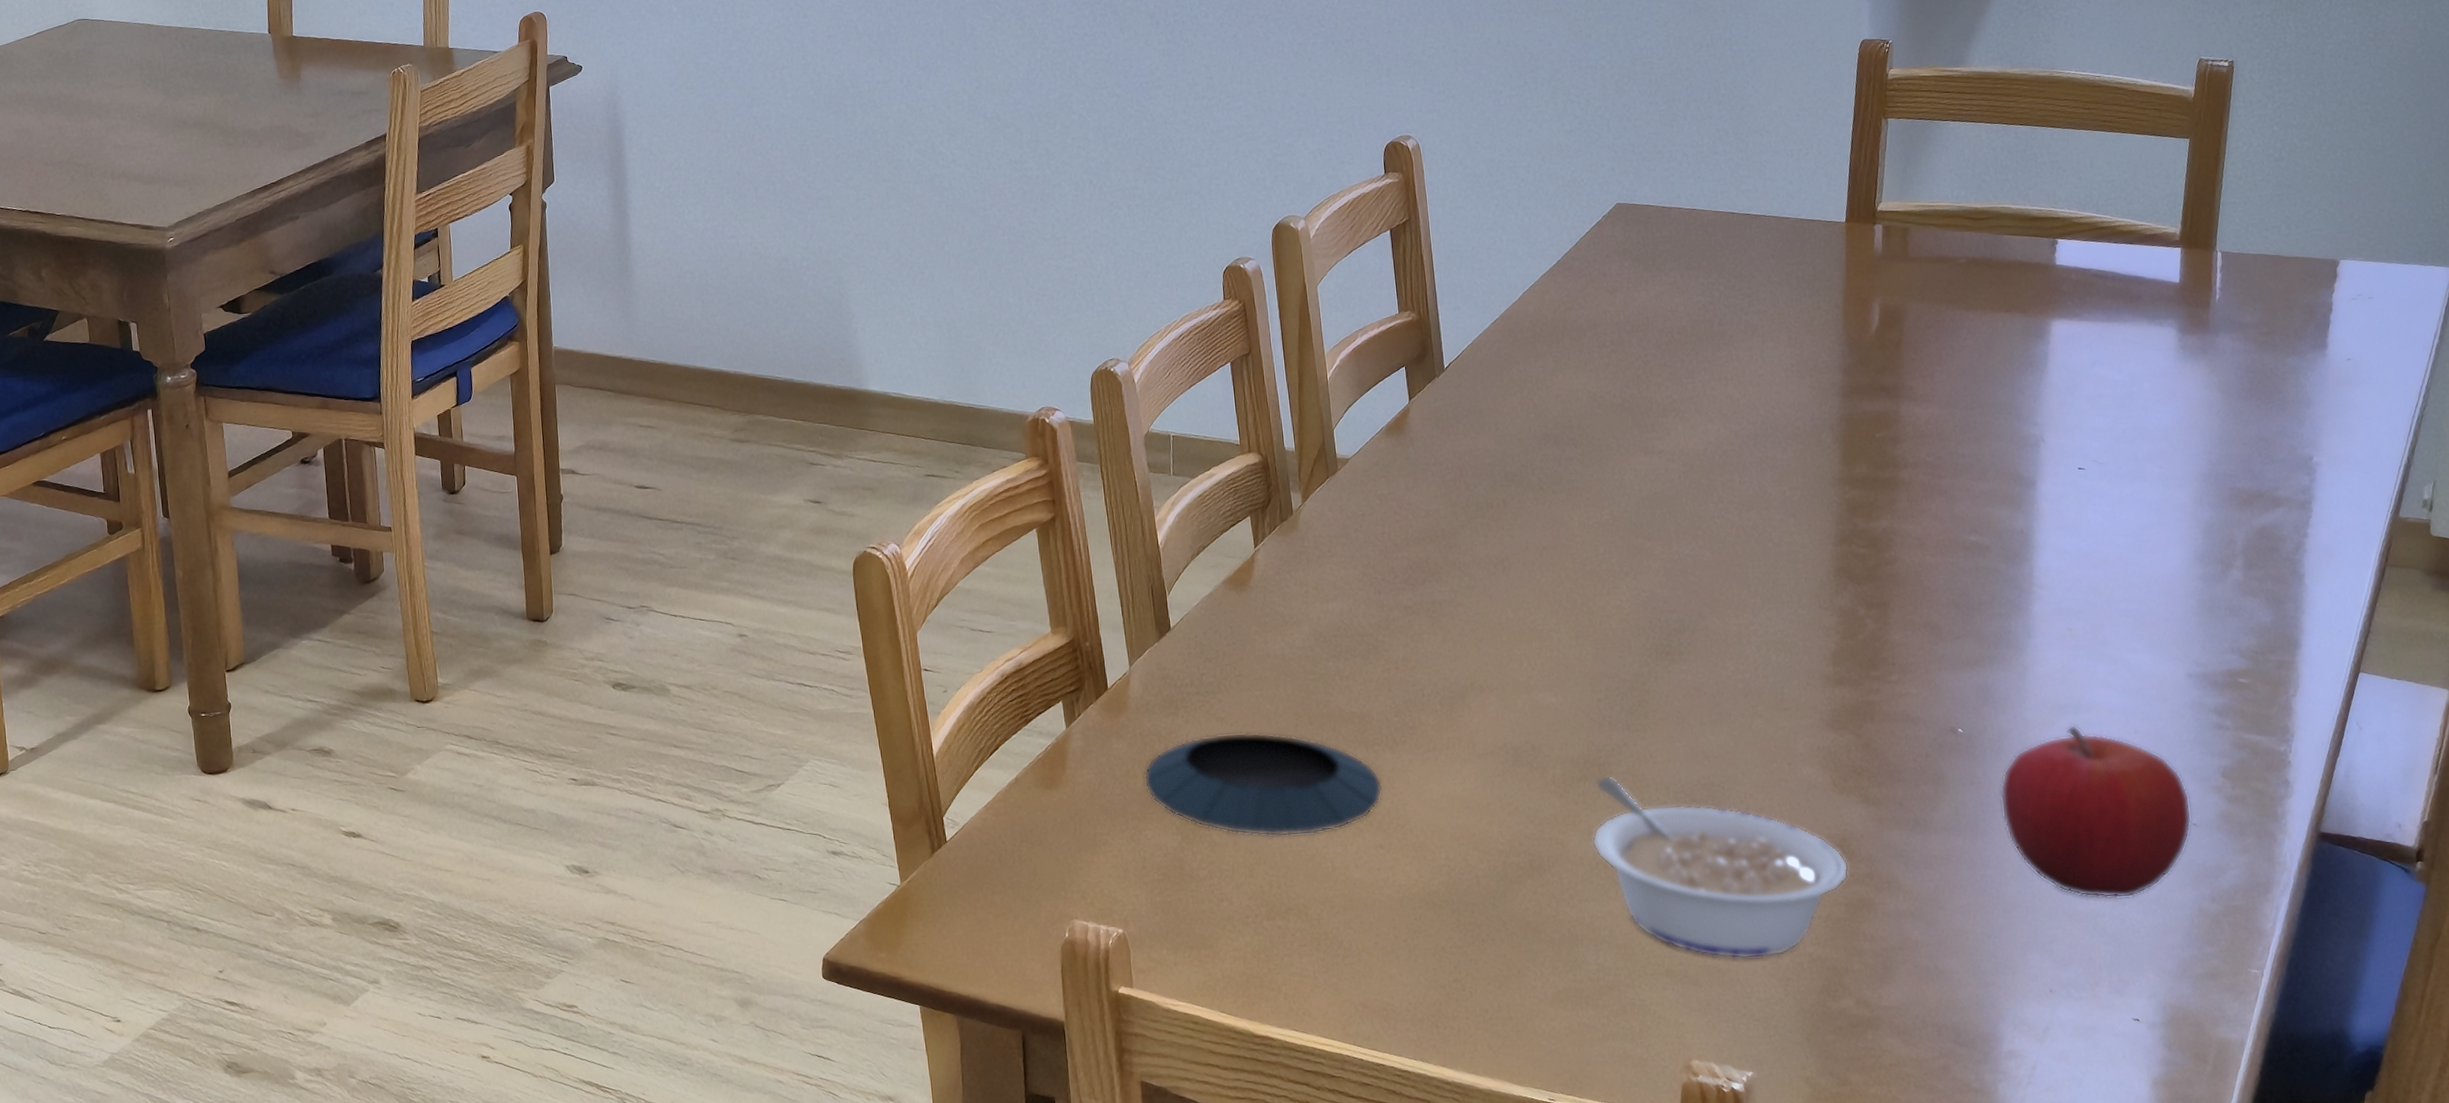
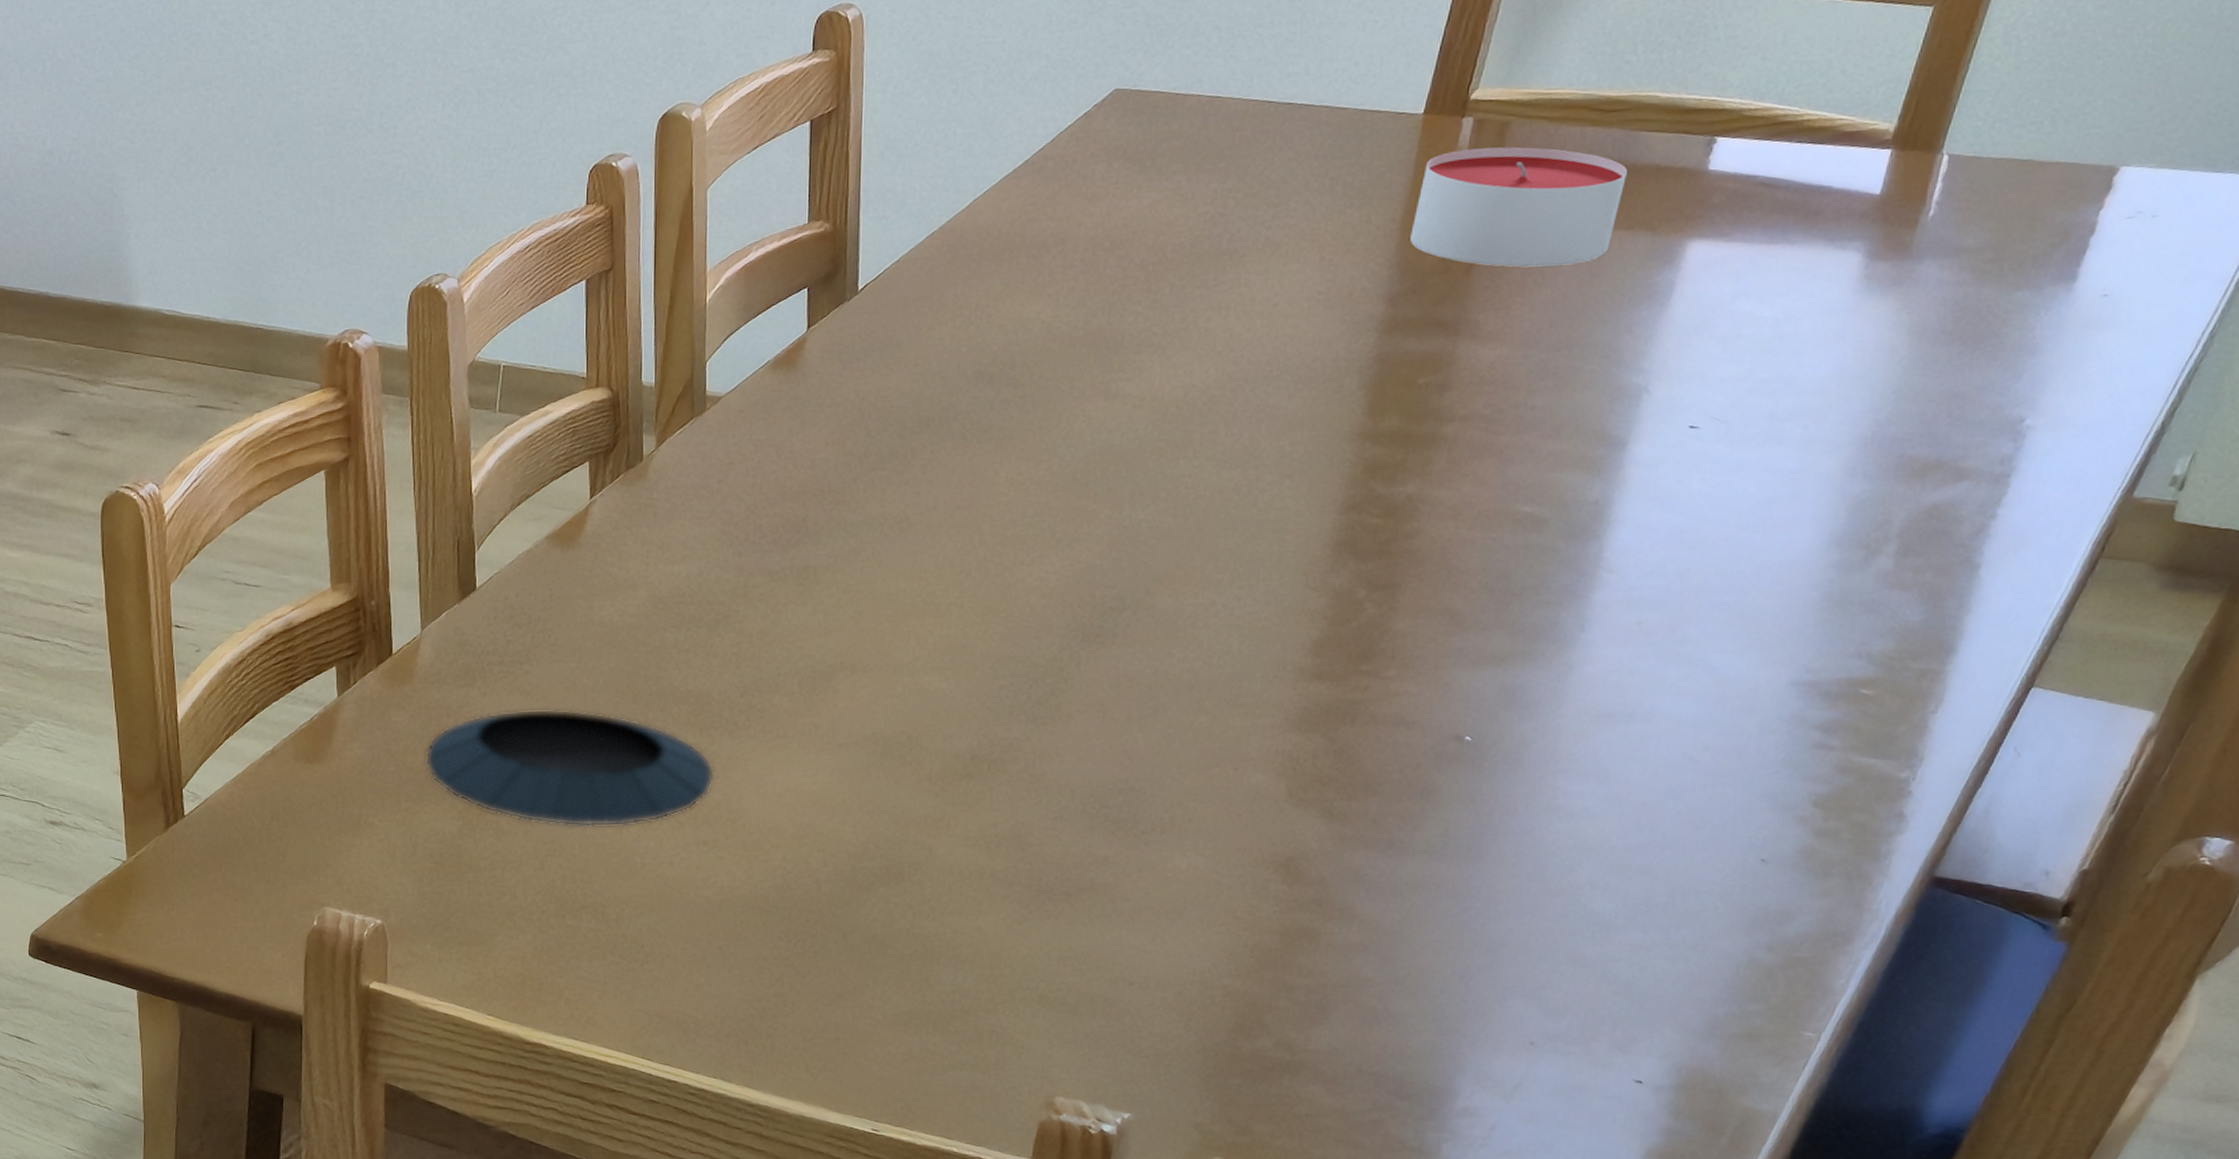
legume: present [1592,775,1849,960] -> none [967,774,1292,989]
candle: none [1851,247,1999,343] -> present [1410,146,1627,267]
fruit: present [2000,725,2192,899] -> none [1505,737,1763,942]

